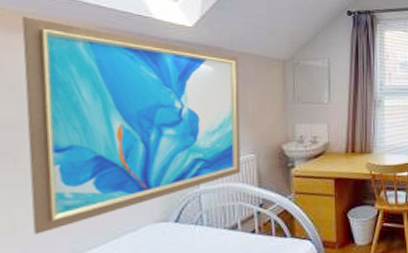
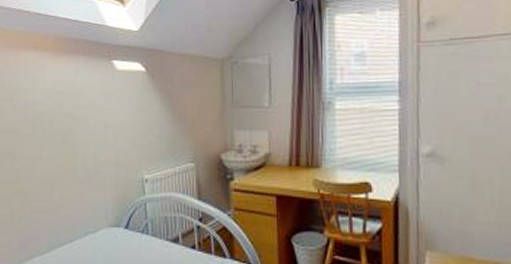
wall art: present [22,17,242,235] -> none [16,34,182,227]

